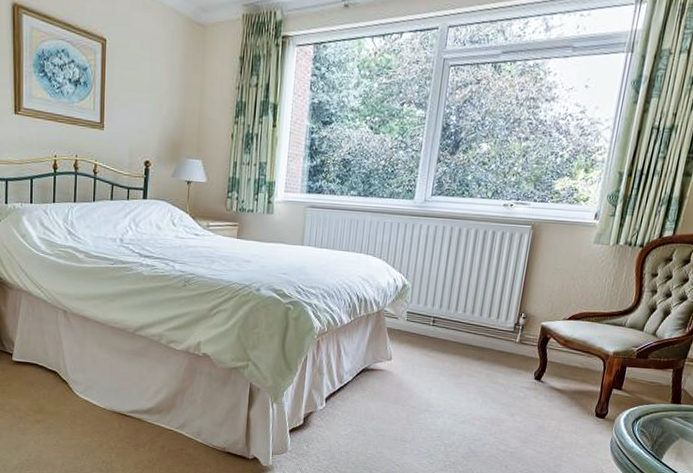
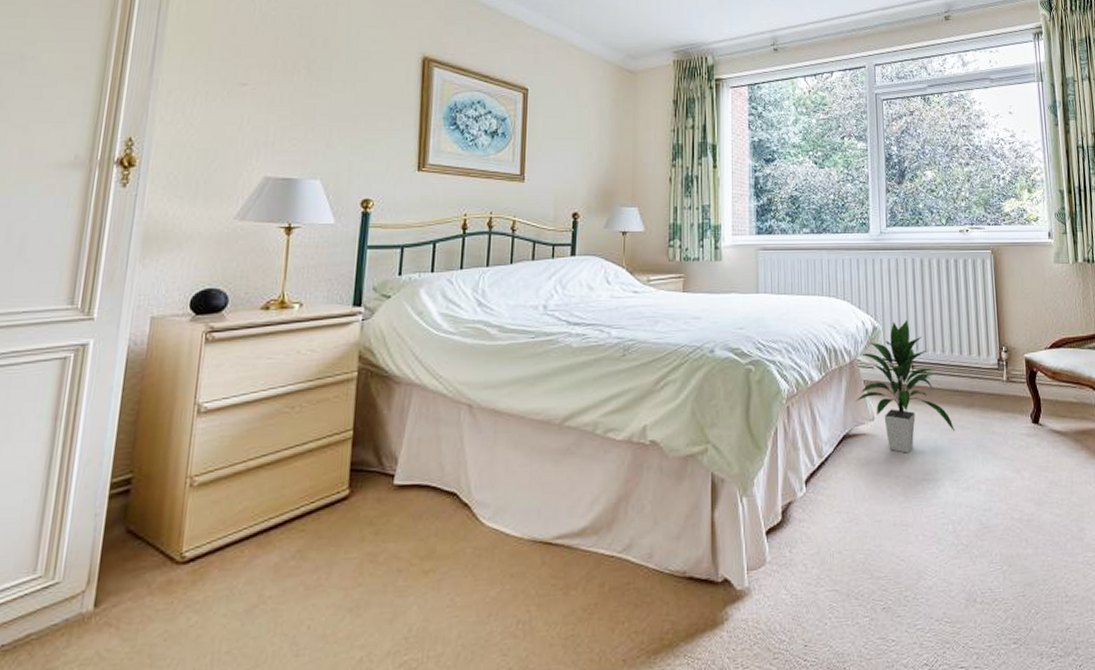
indoor plant: none [377,281,463,389] -> present [855,319,956,453]

